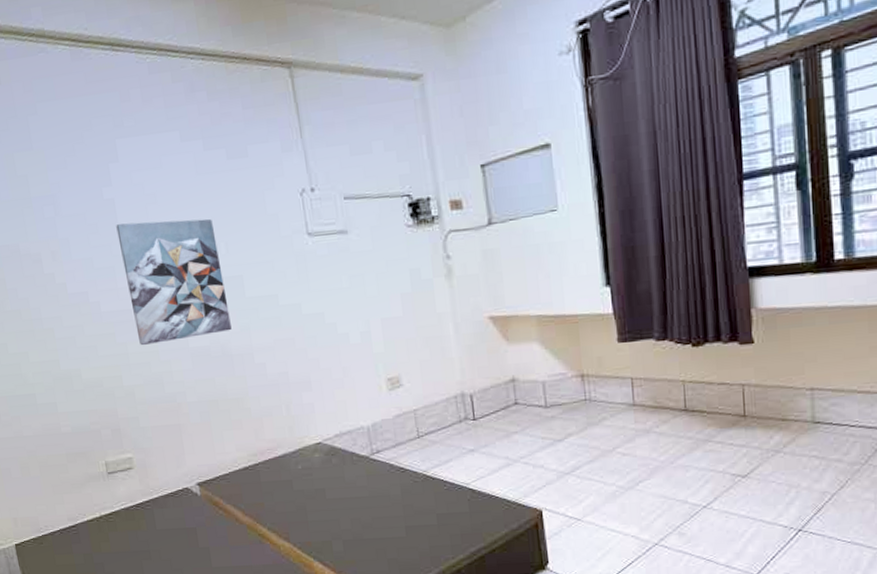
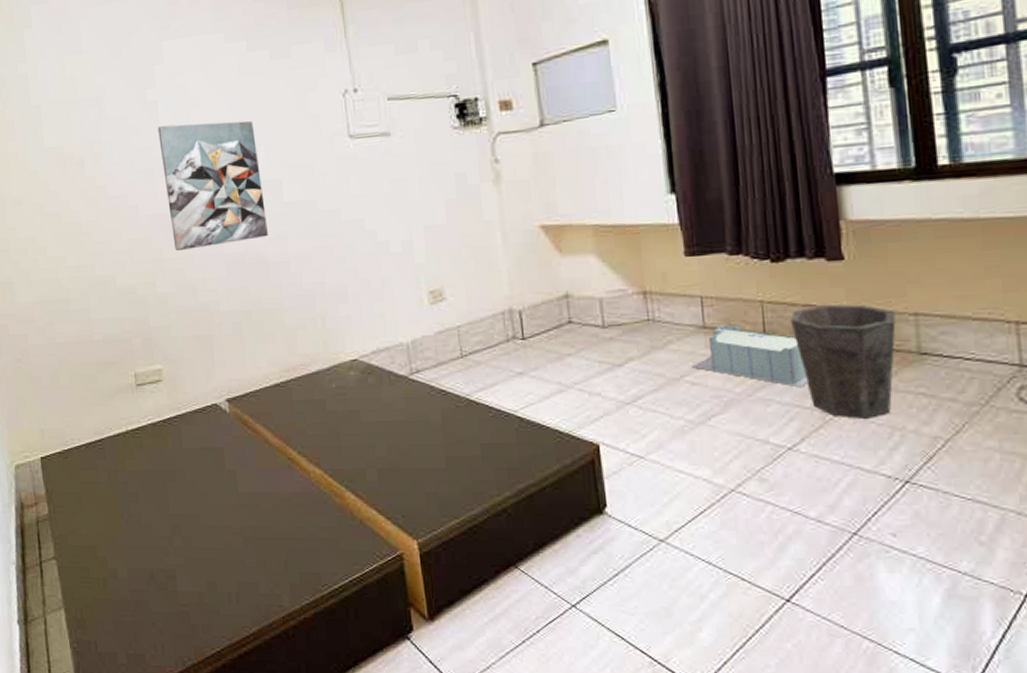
storage bin: none [624,401,721,455] -> present [693,324,808,388]
waste bin: none [707,381,795,479] -> present [790,304,896,419]

